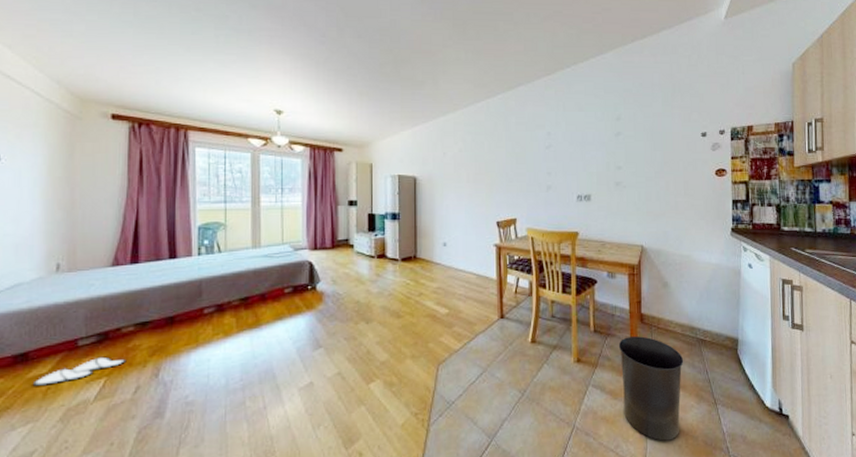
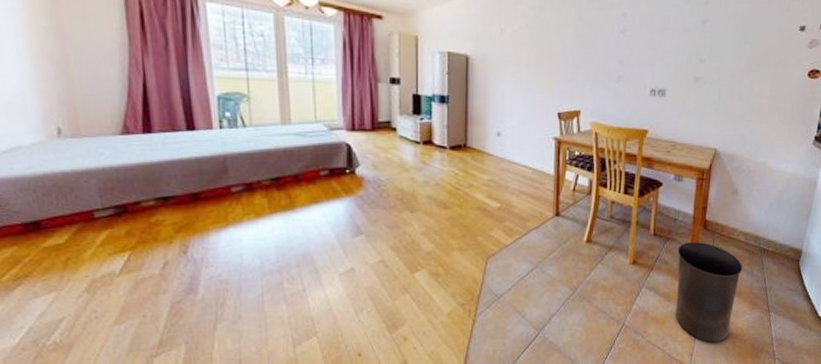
slippers: present [32,356,127,386] -> none [49,230,151,256]

